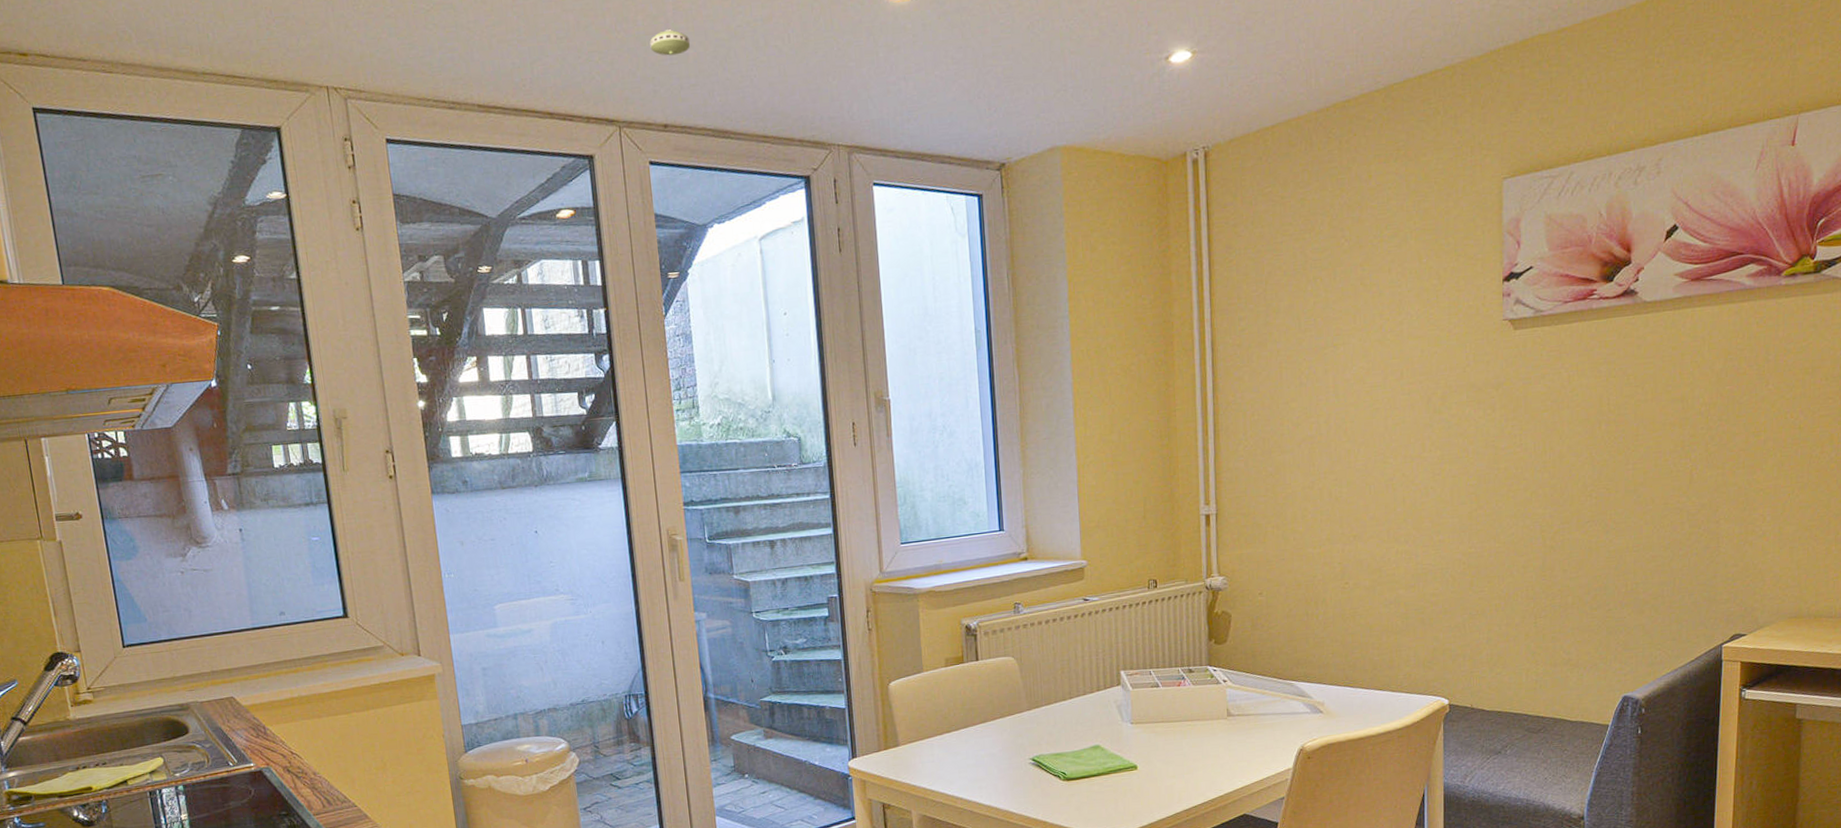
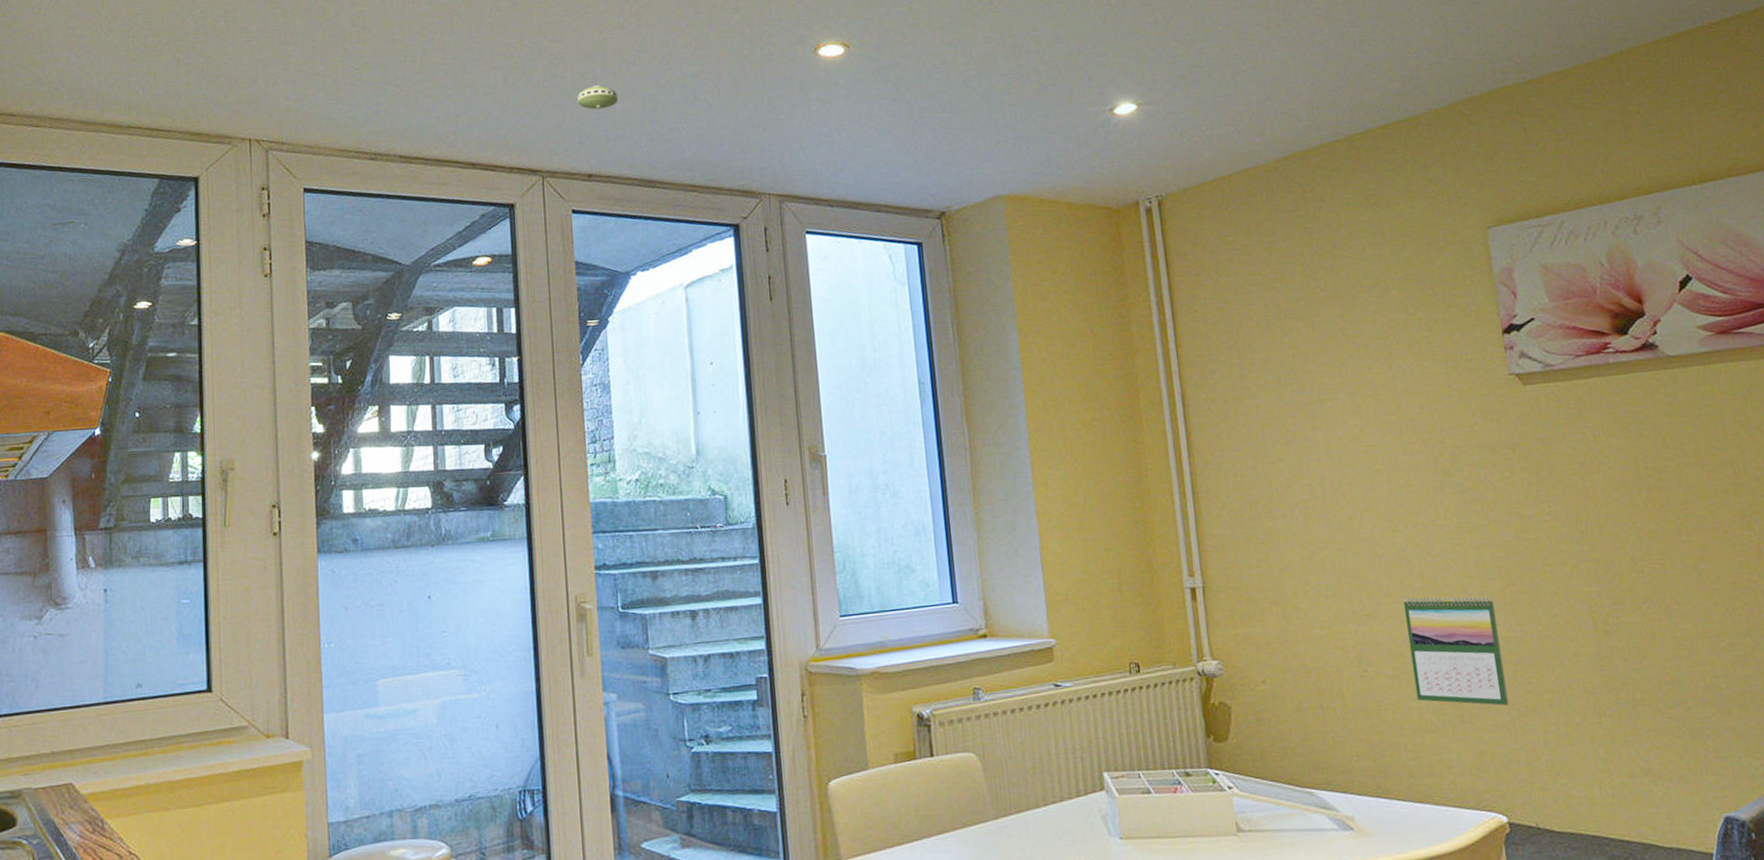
calendar: none [1385,519,1463,610] -> present [1403,596,1509,706]

